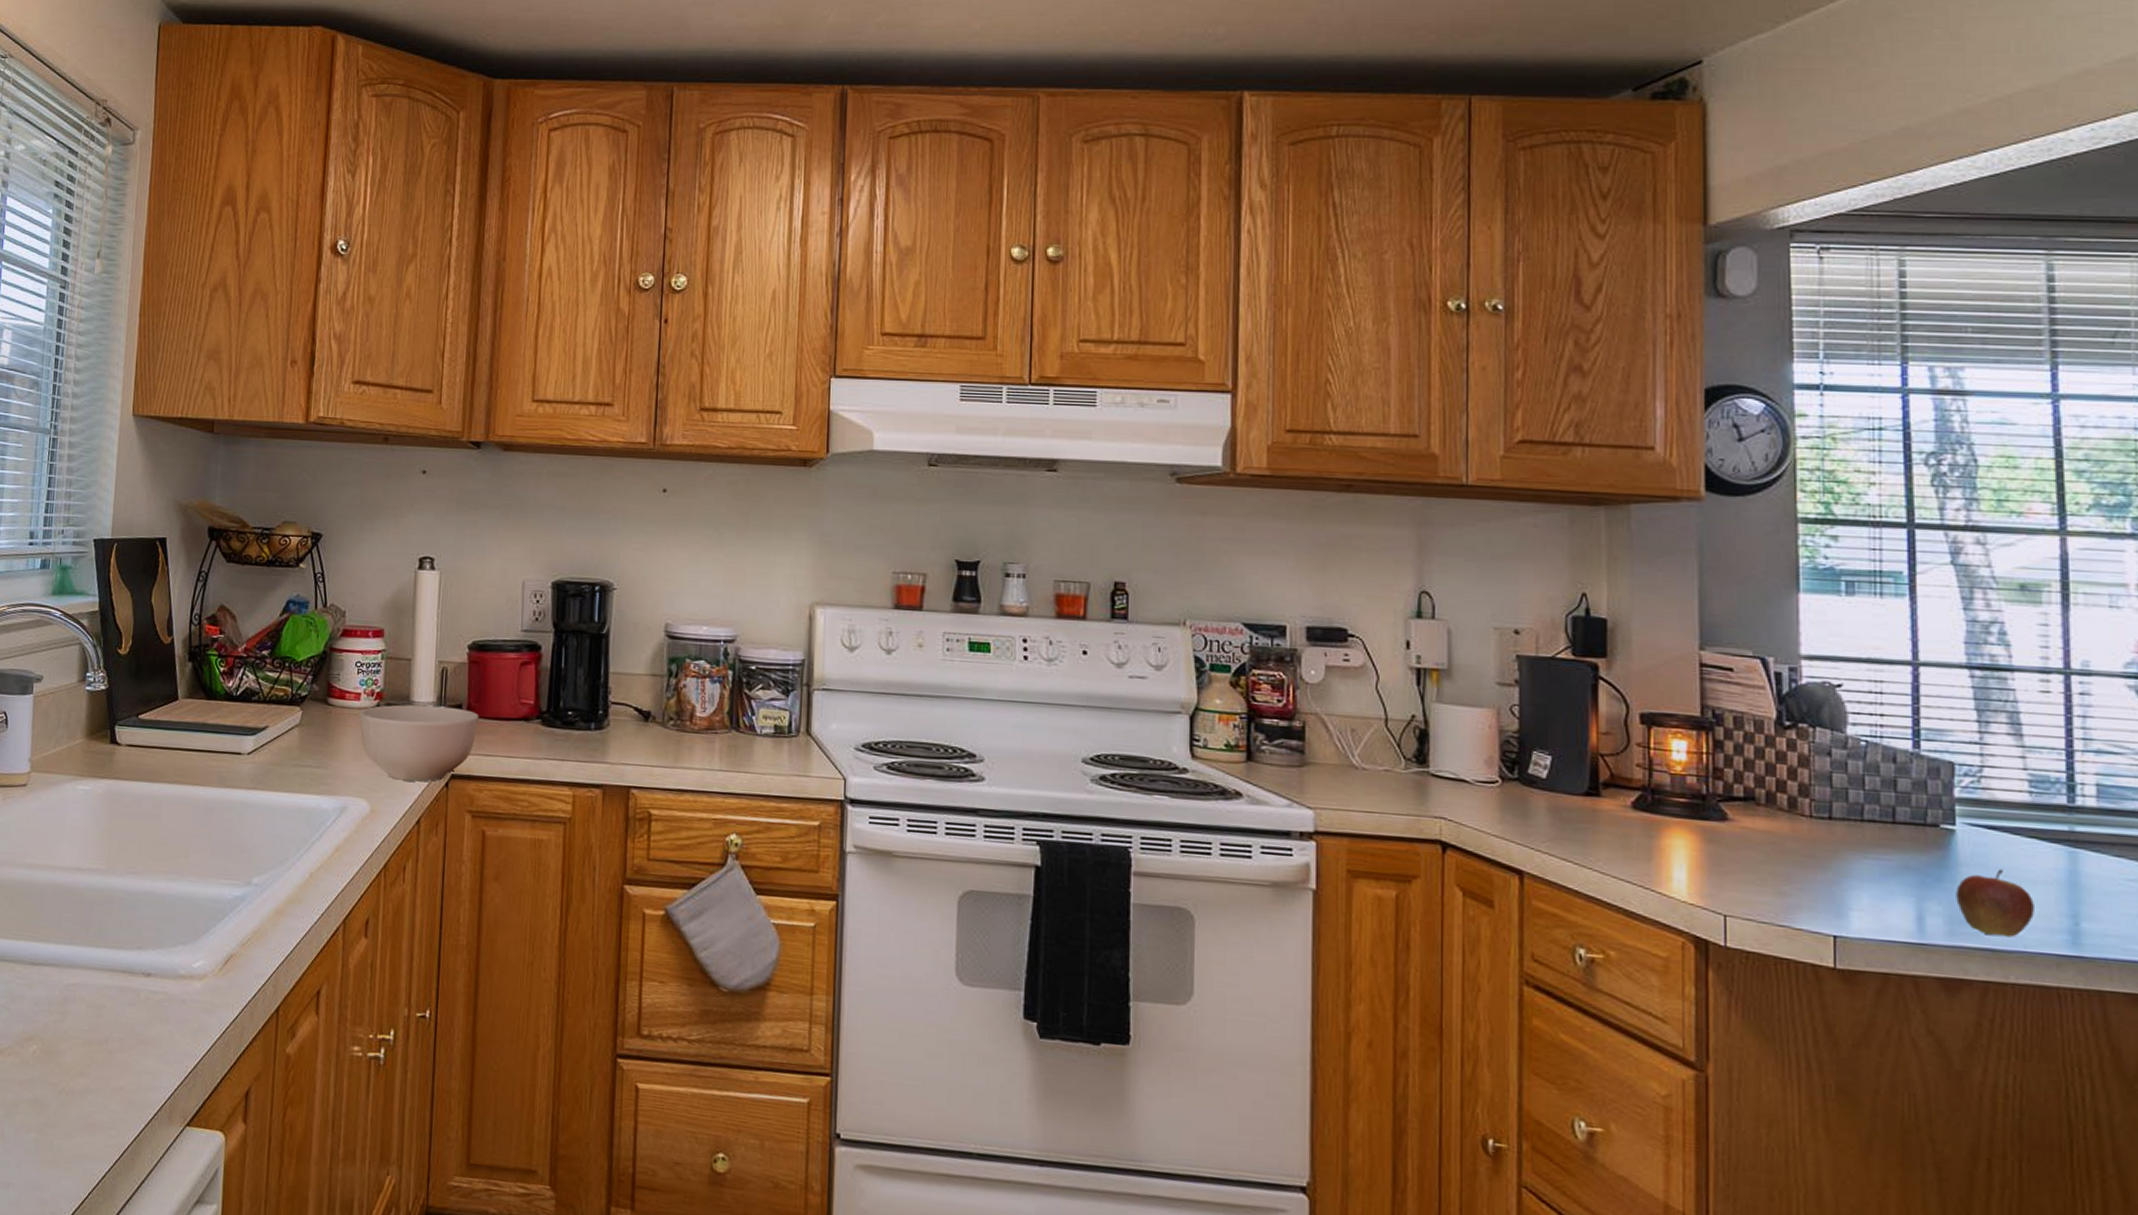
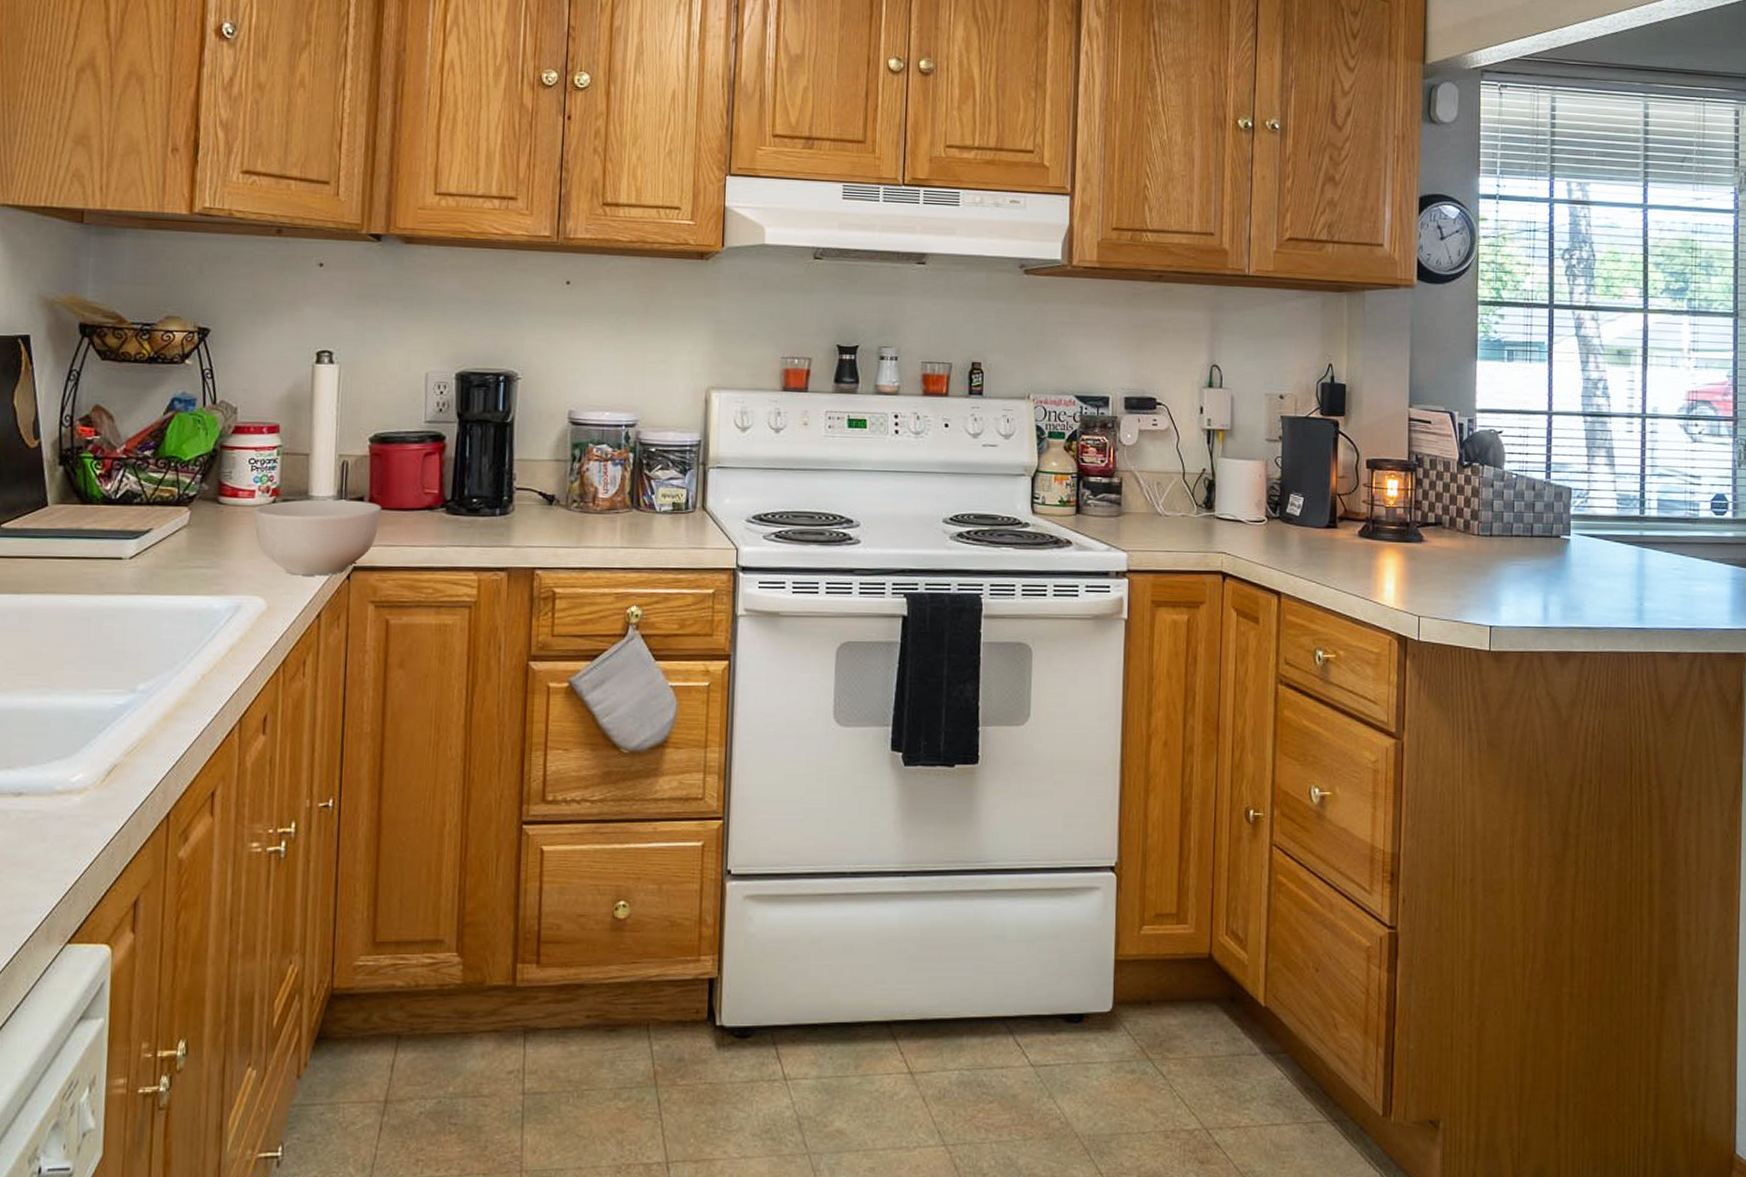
fruit: present [1956,868,2034,938] -> none [1568,566,1616,618]

